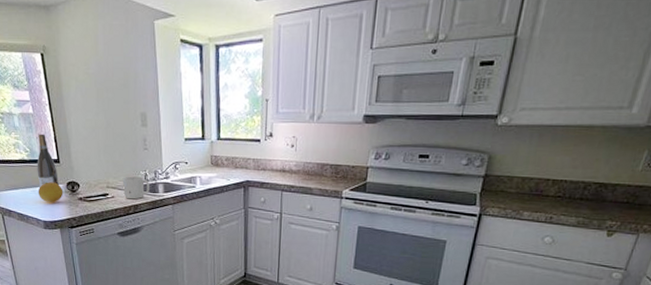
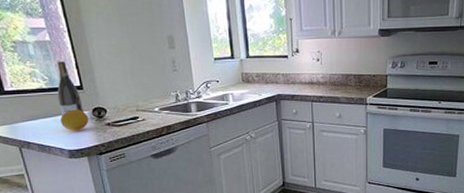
mug: present [122,176,150,200] -> none [152,97,183,121]

